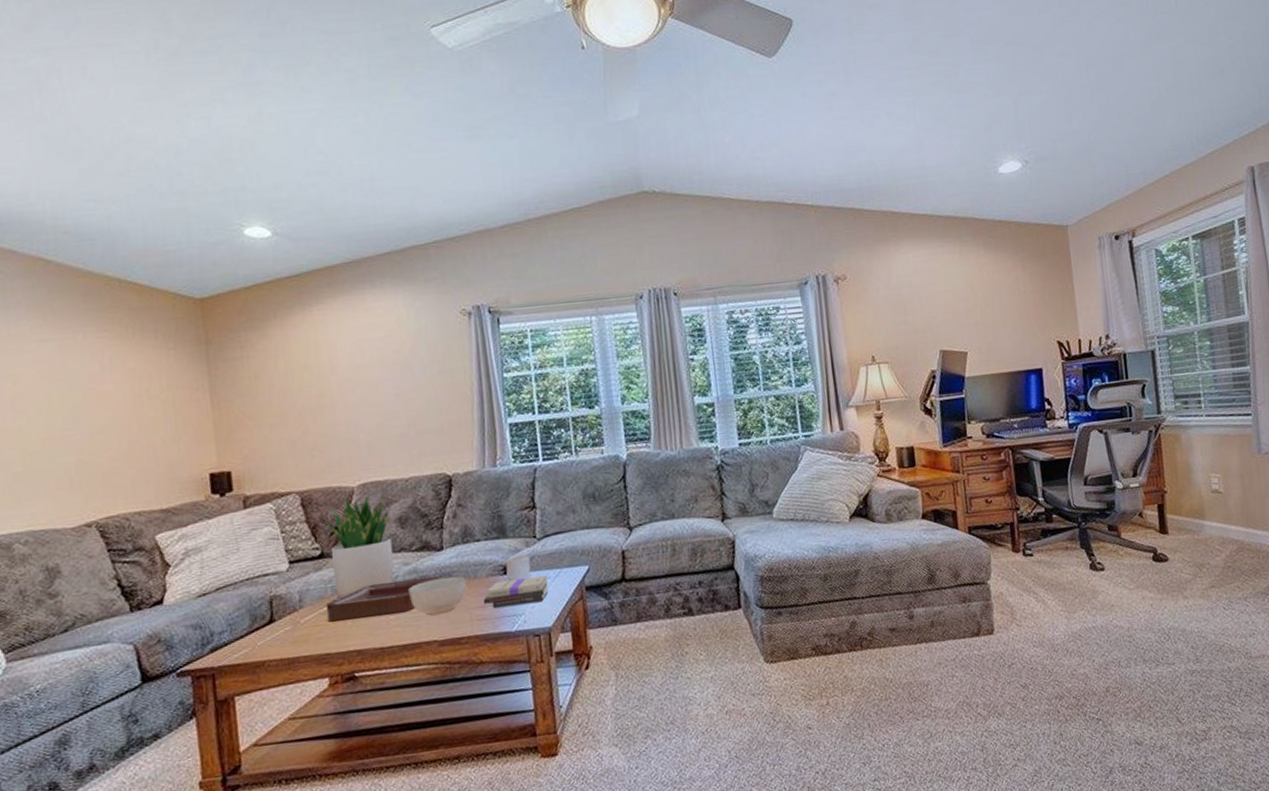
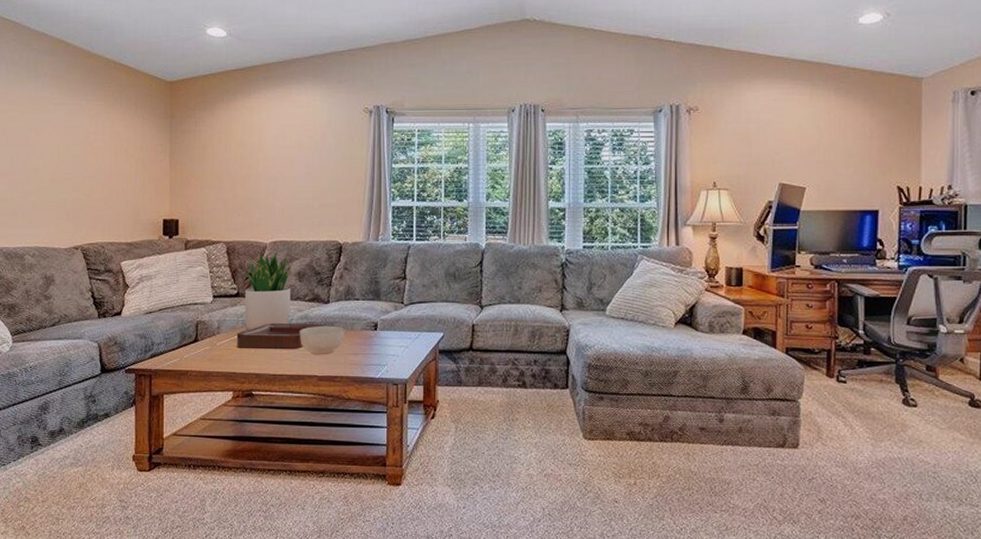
books: present [483,575,548,609] -> none [356,336,409,357]
mug: present [505,555,532,582] -> none [377,316,397,337]

